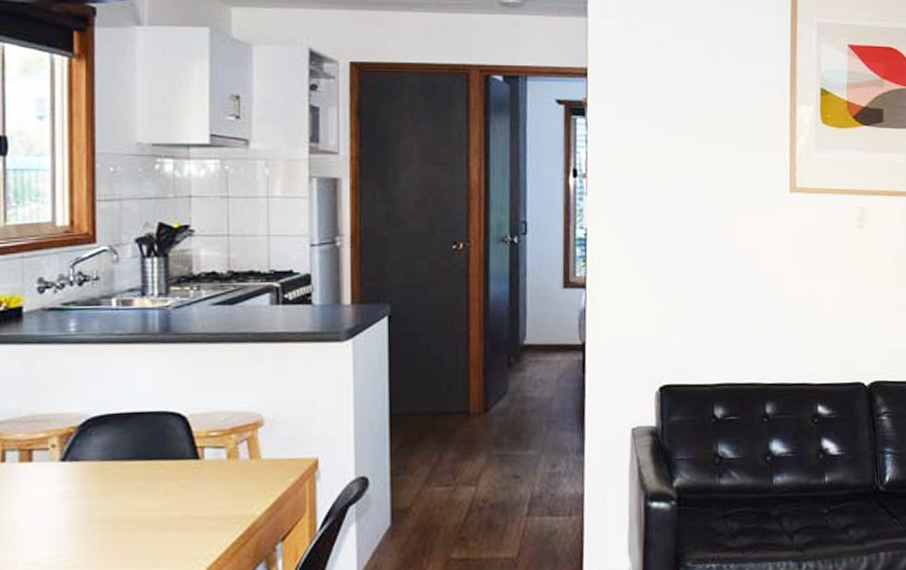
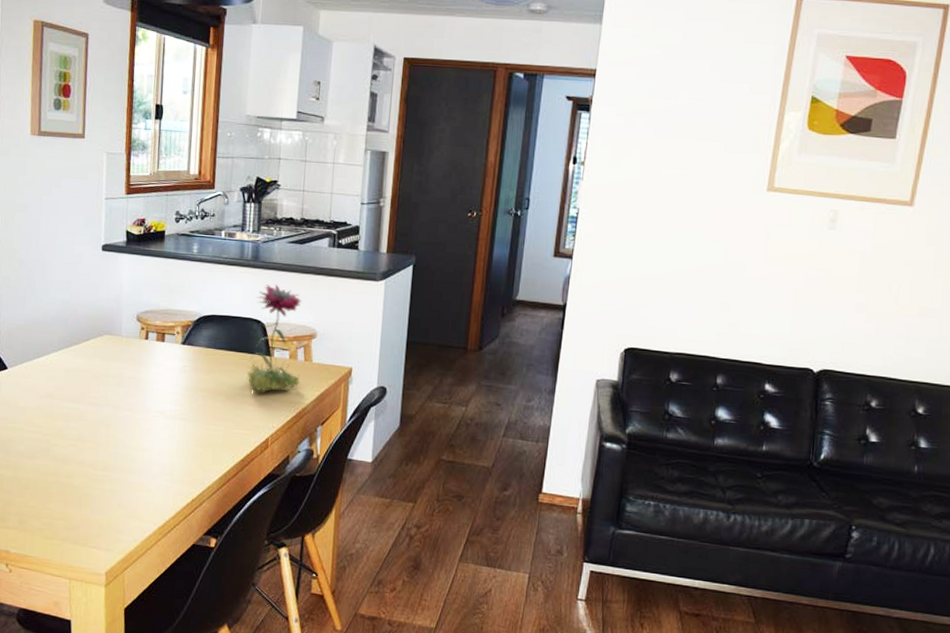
flower: none [165,361,246,512] -> present [246,284,302,393]

